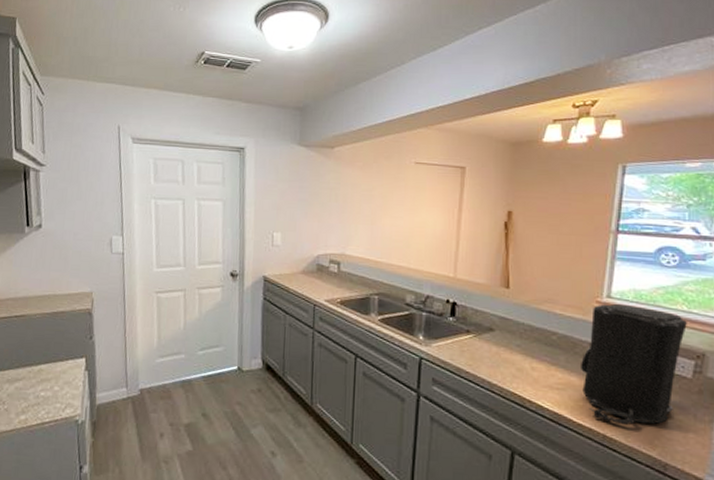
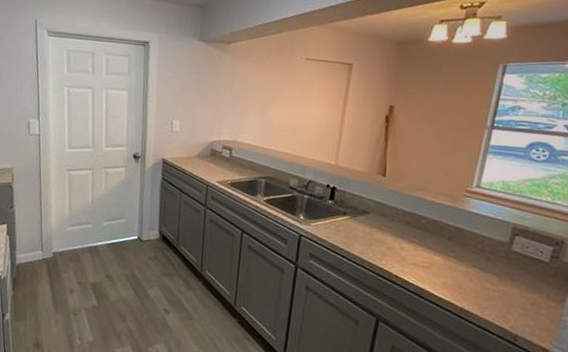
coffee maker: present [580,303,687,425] -> none [445,193,550,301]

